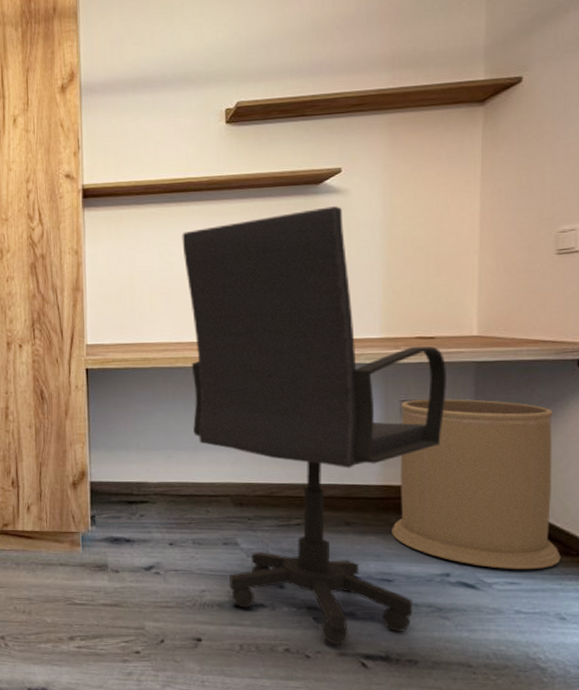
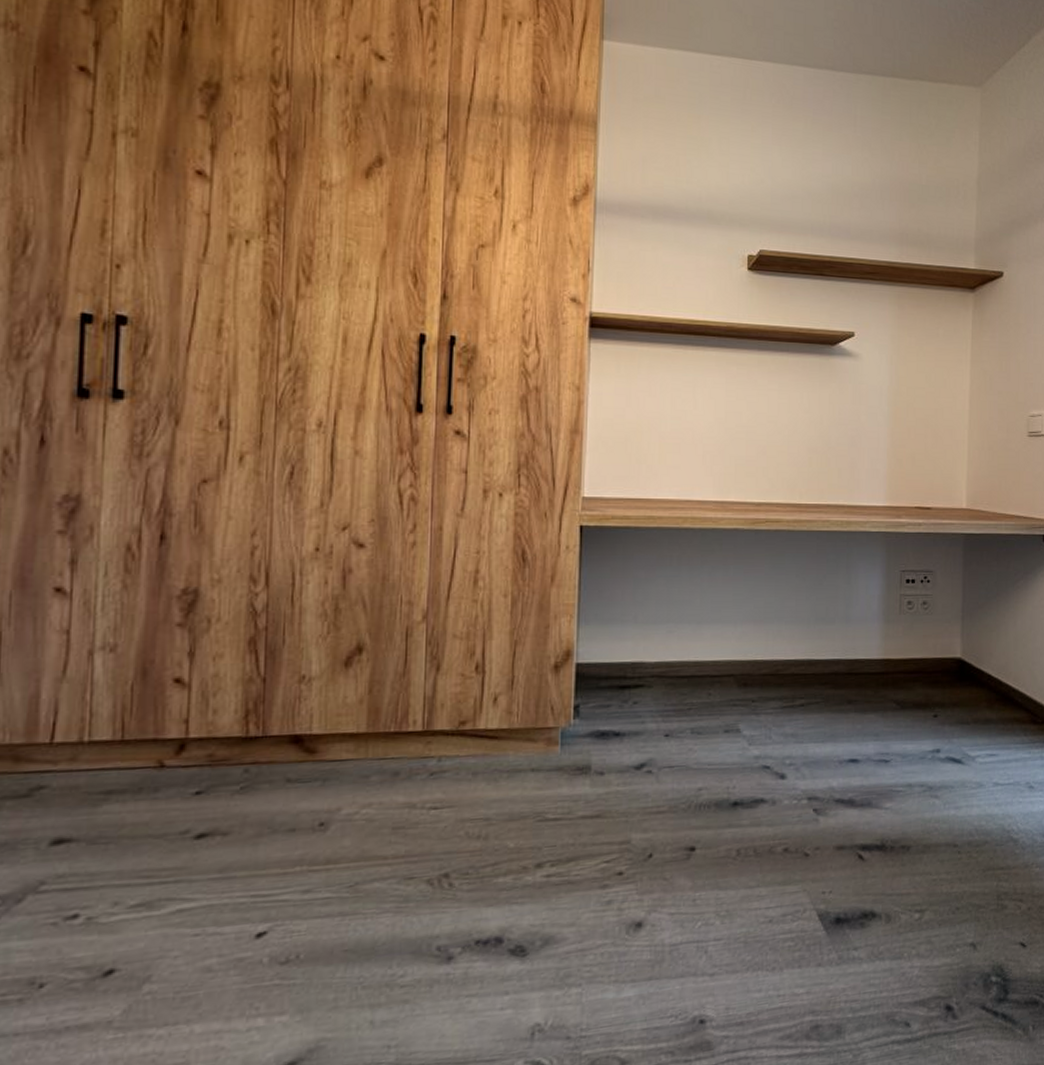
office chair: present [182,206,446,644] -> none [697,369,940,838]
trash can: present [392,399,561,570] -> none [890,570,1030,741]

